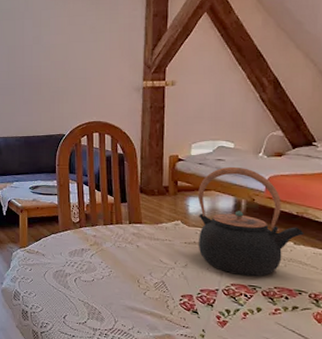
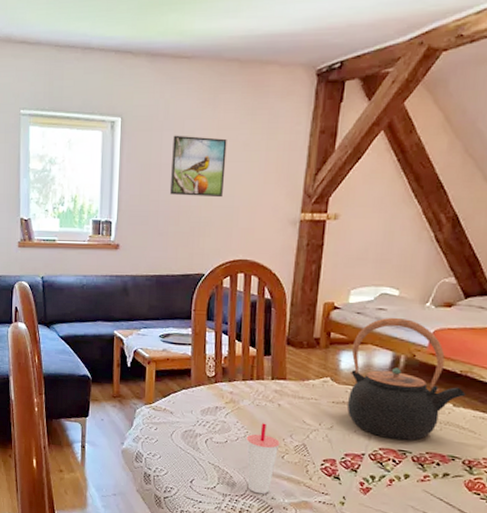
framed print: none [32,22,77,71] -> present [169,135,227,198]
cup: none [111,263,141,328] -> present [246,423,280,494]

